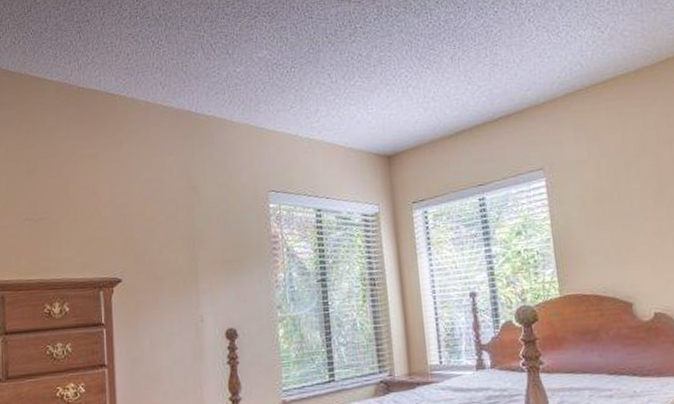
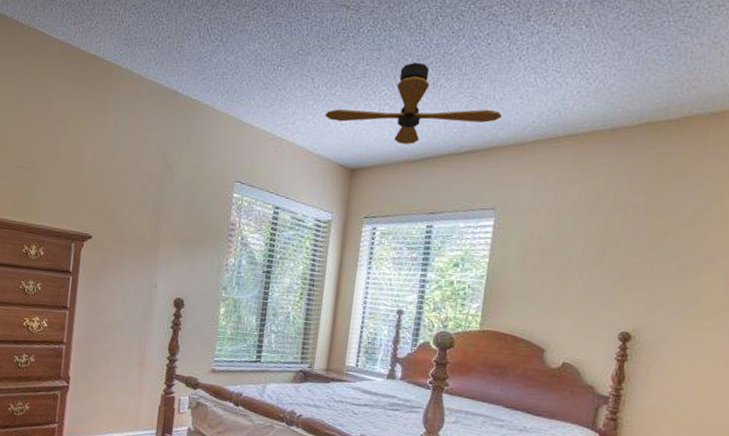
ceiling fan: none [348,40,526,122] -> present [324,62,501,145]

